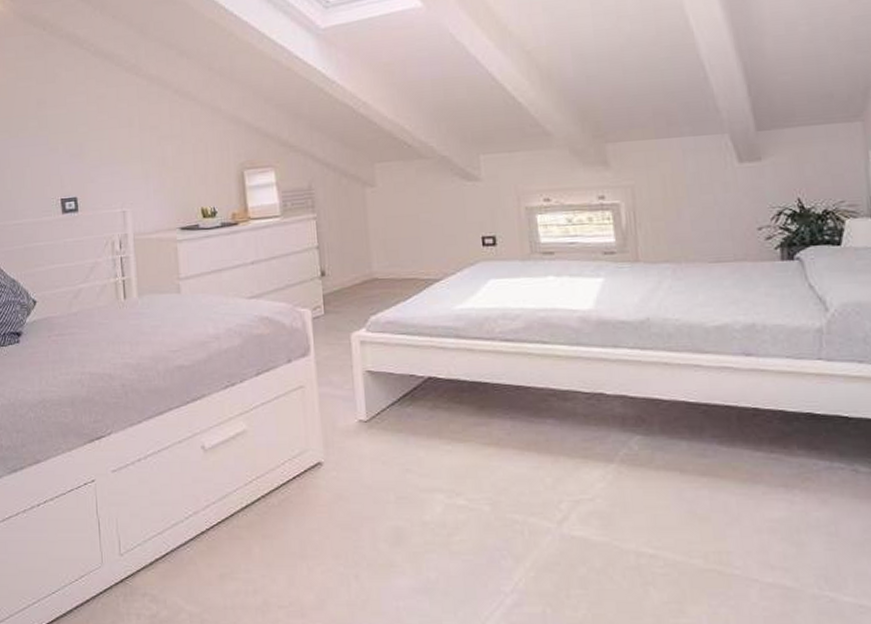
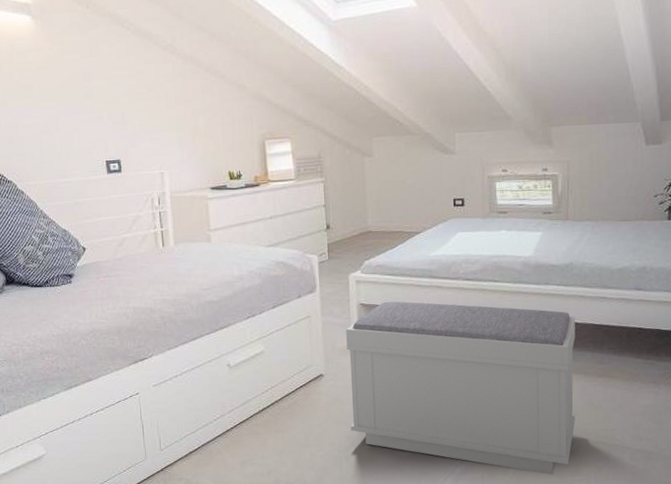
bench: none [349,368,672,614] -> present [346,301,576,475]

